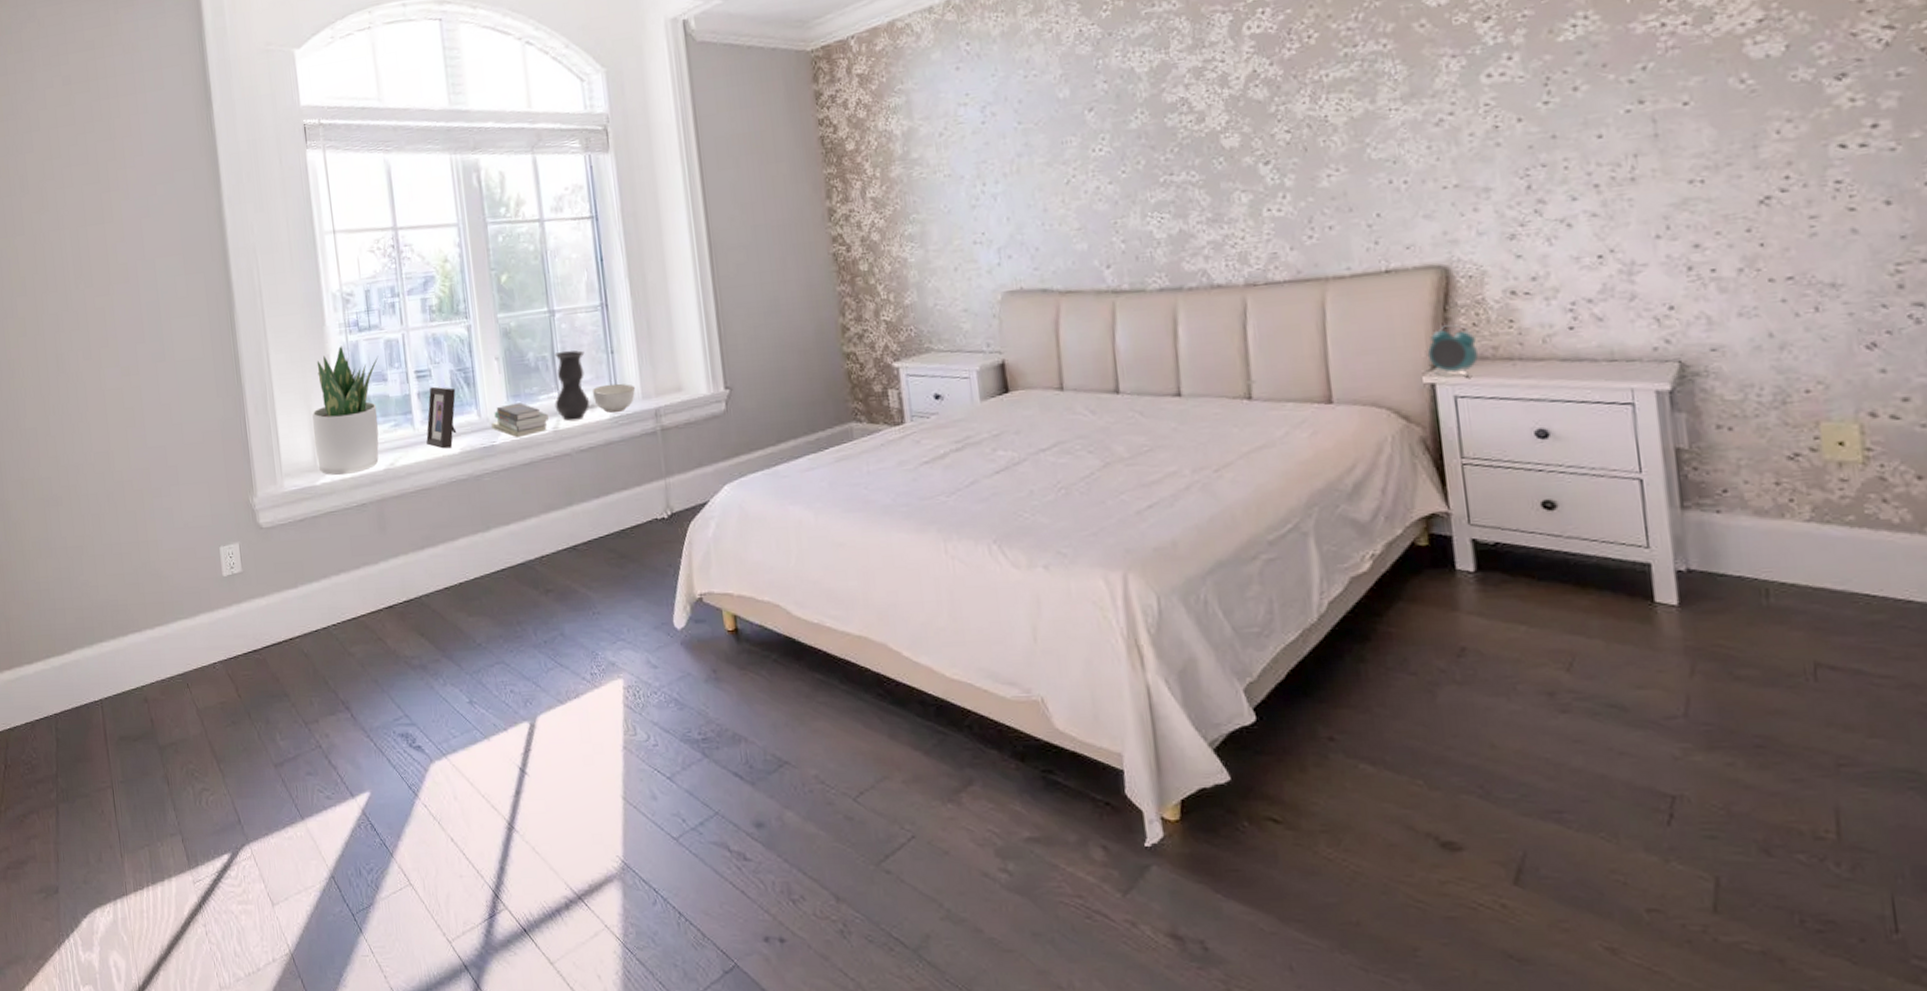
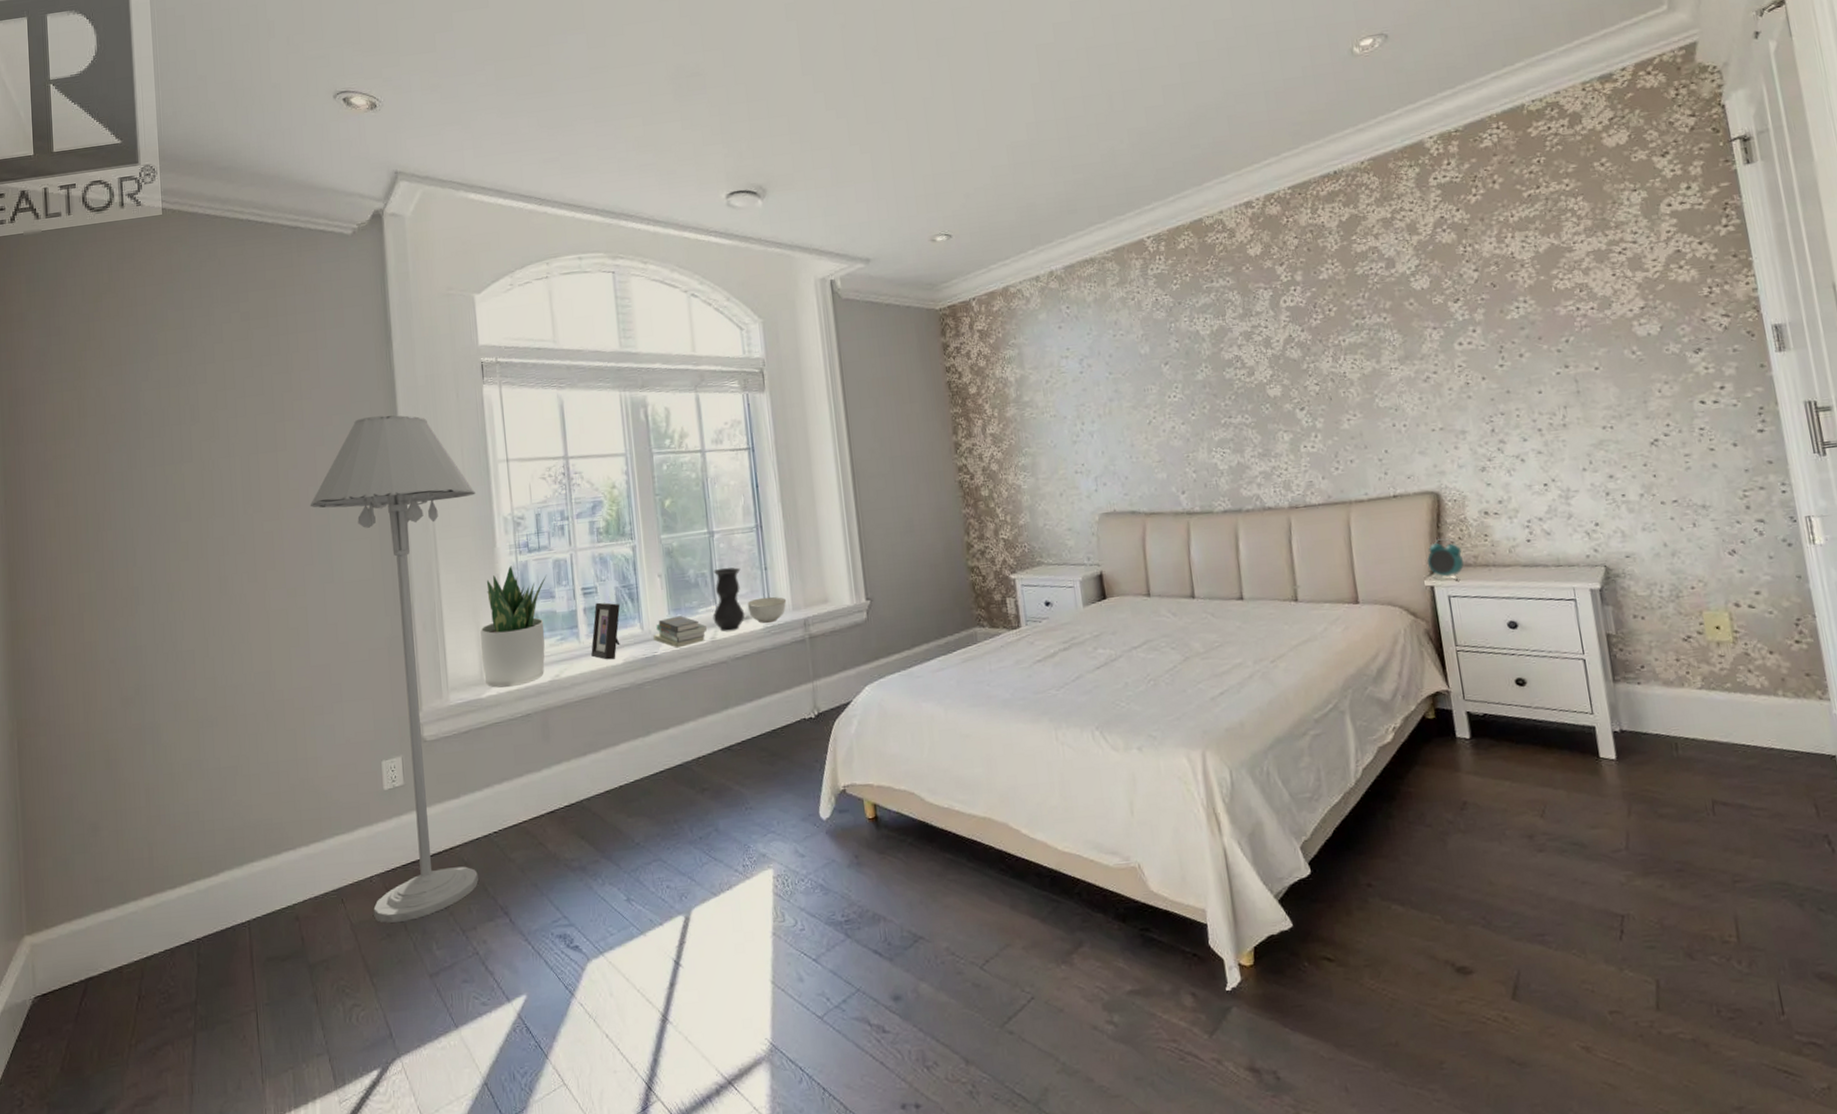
floor lamp: none [138,184,320,711] -> present [310,415,480,924]

